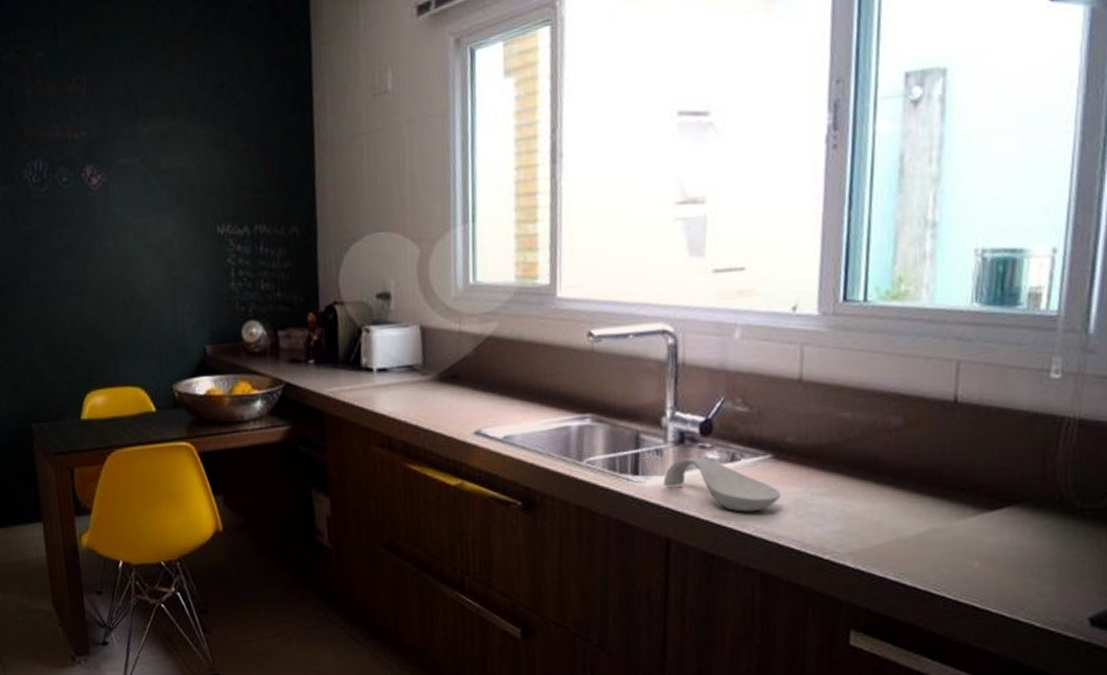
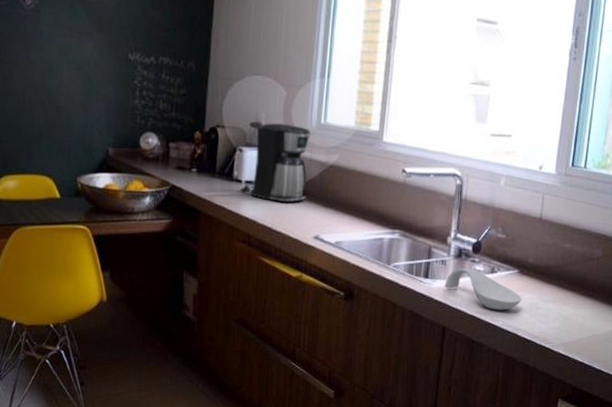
coffee maker: none [371,289,459,392] -> present [239,122,310,203]

